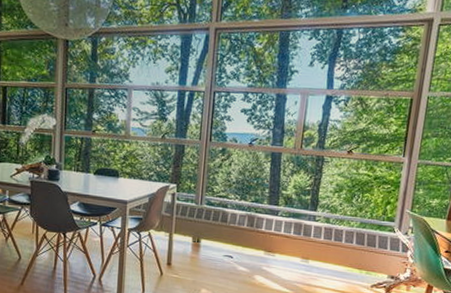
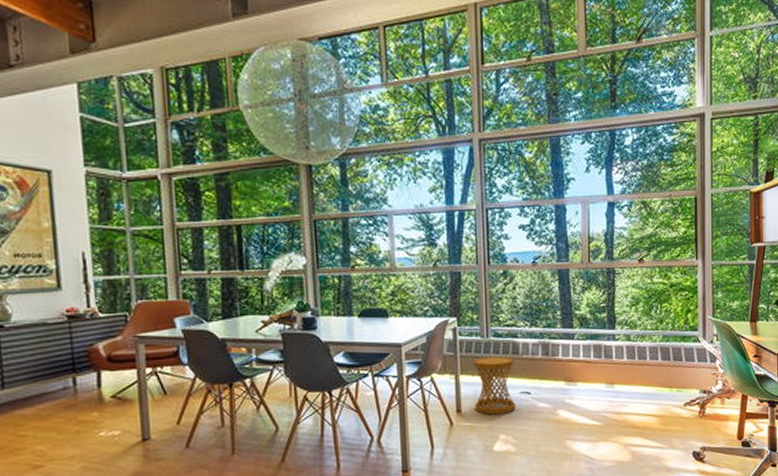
side table: none [183,221,222,272] -> present [473,356,515,415]

